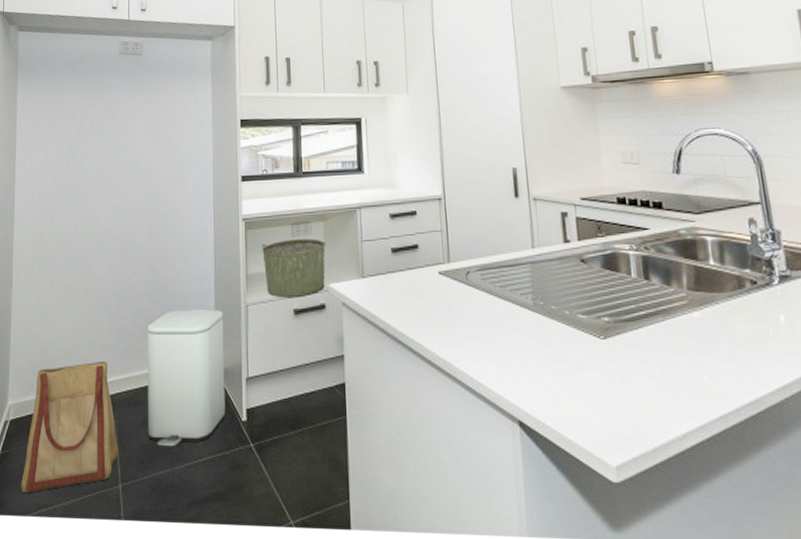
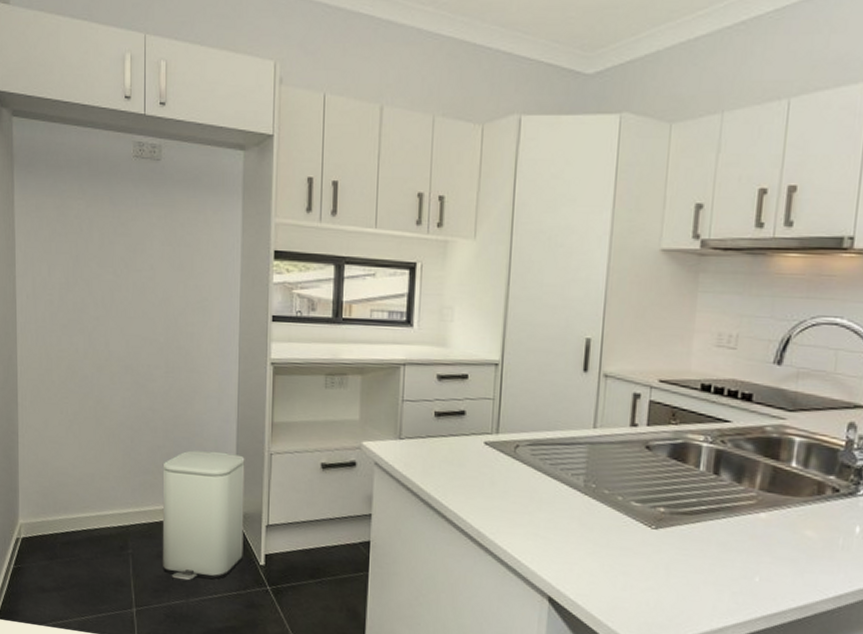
shopping bag: present [21,361,119,494] -> none [35,492,133,606]
basket: present [262,239,326,299] -> none [291,390,362,452]

